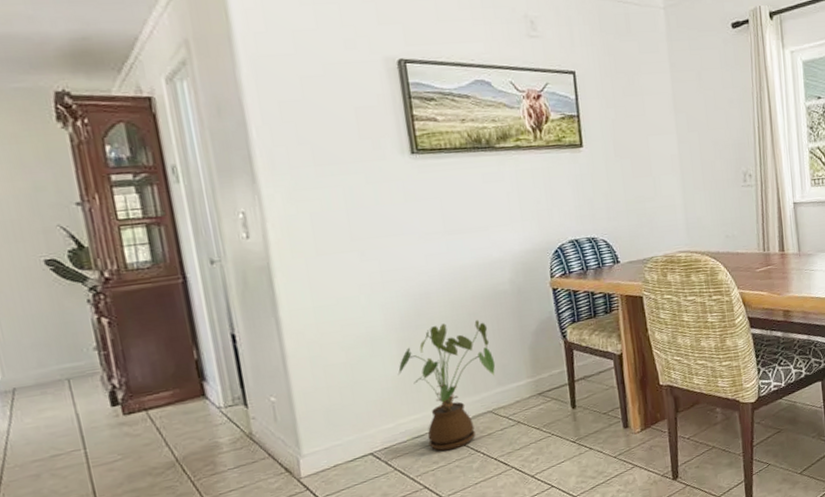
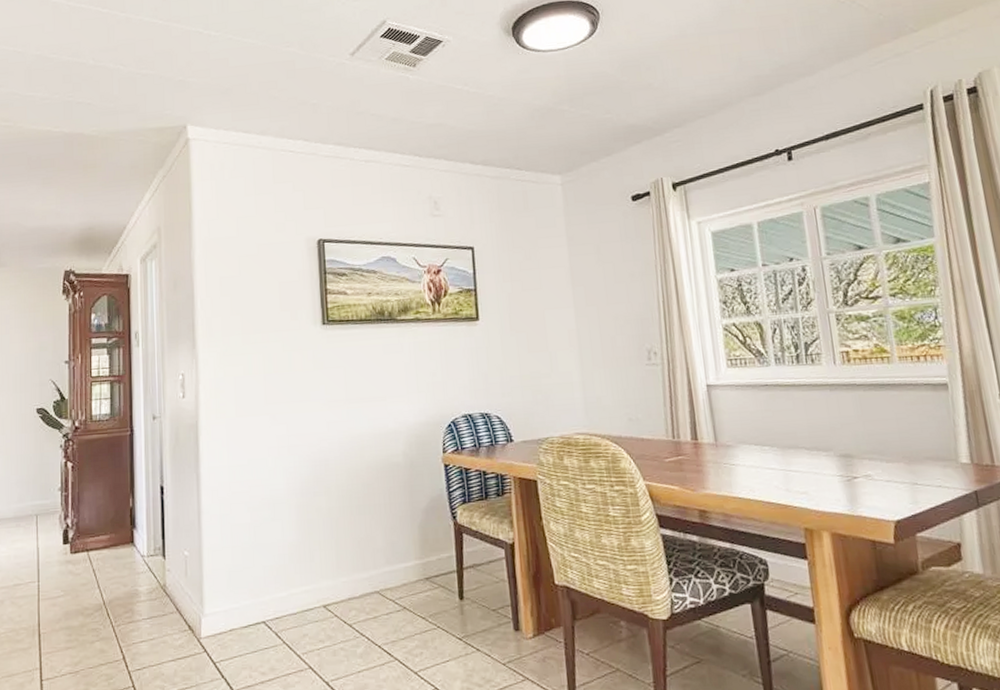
house plant: present [397,320,496,451] -> none [294,492,385,630]

